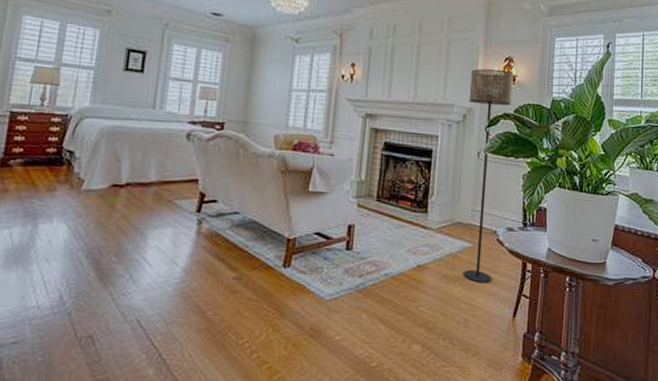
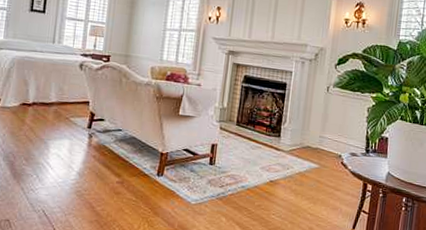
floor lamp: present [463,68,514,284] -> none [309,13,364,199]

